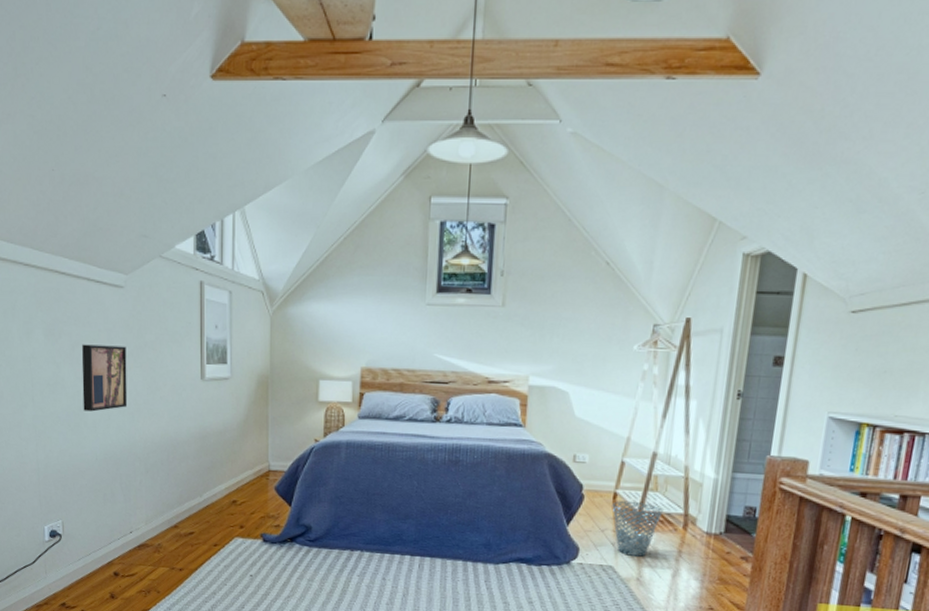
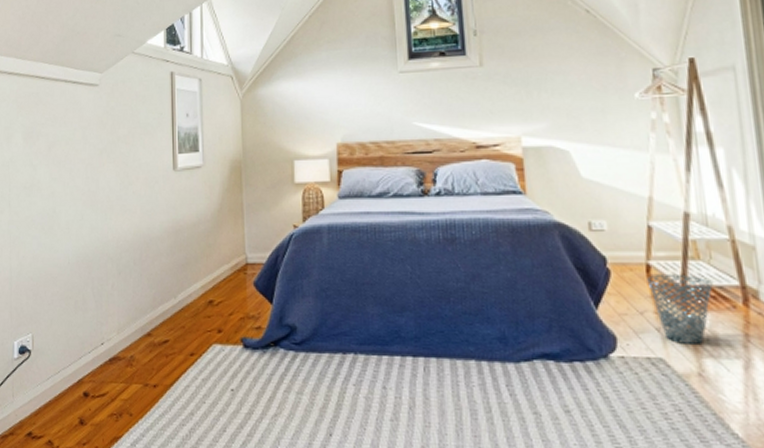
wall art: present [81,344,128,412] -> none [57,143,101,212]

